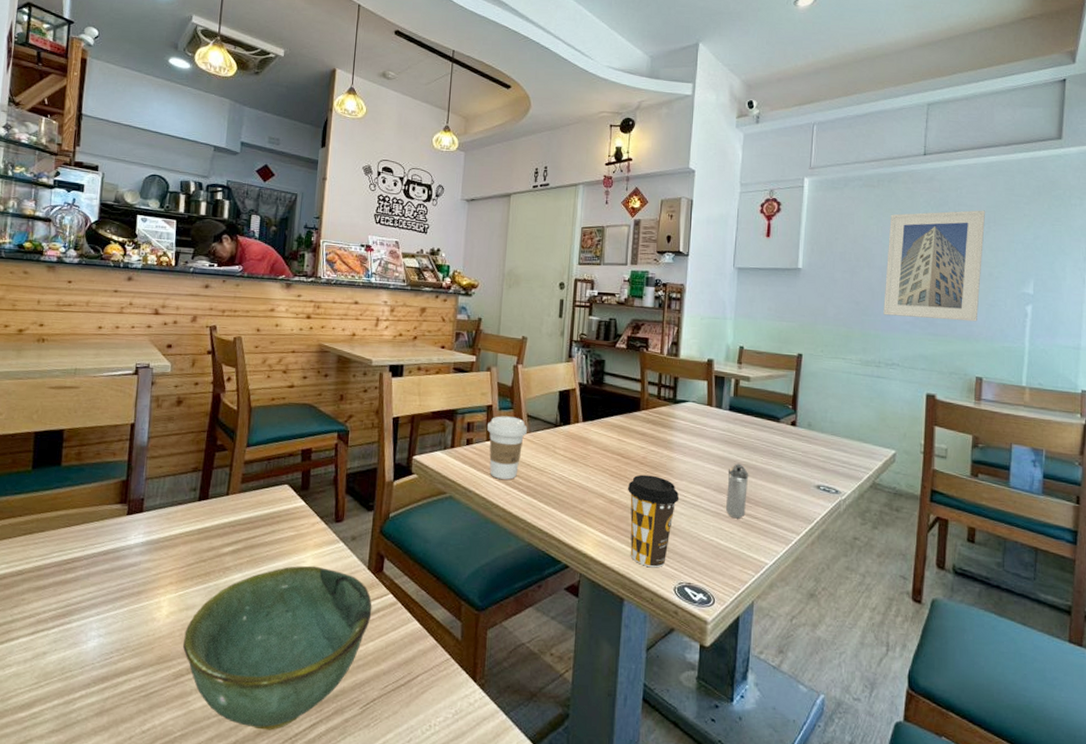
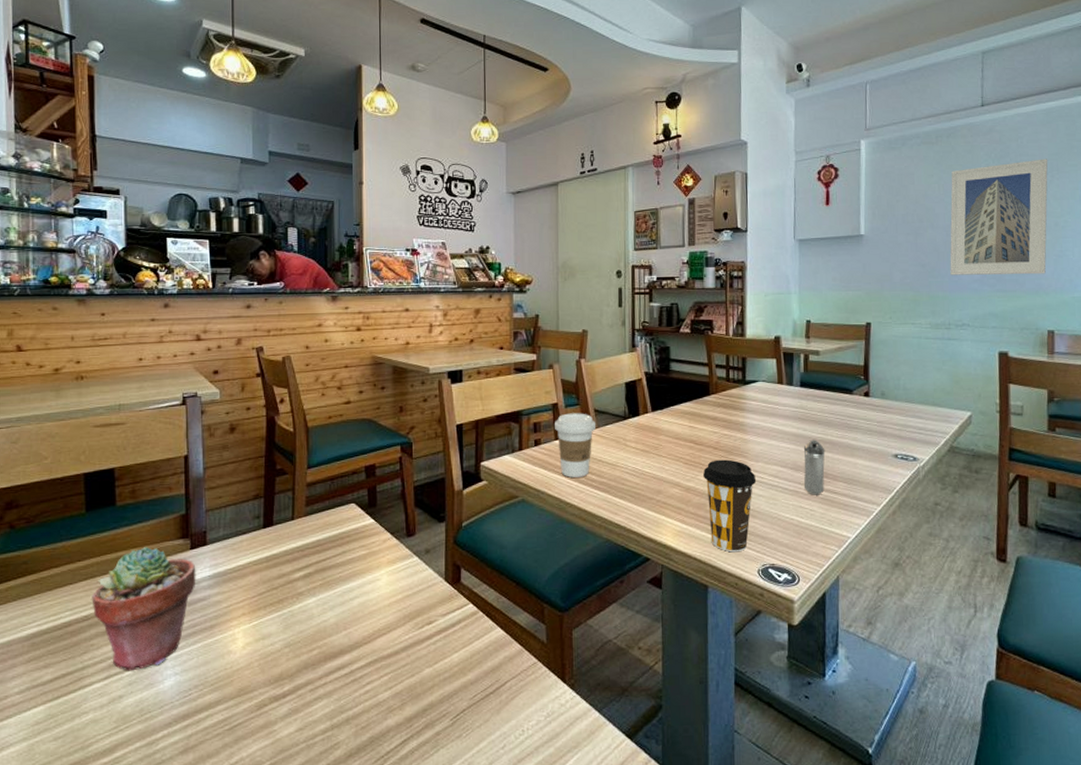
potted succulent: none [28,507,131,628] -> present [92,546,196,670]
bowl: present [182,565,372,731] -> none [262,583,453,751]

